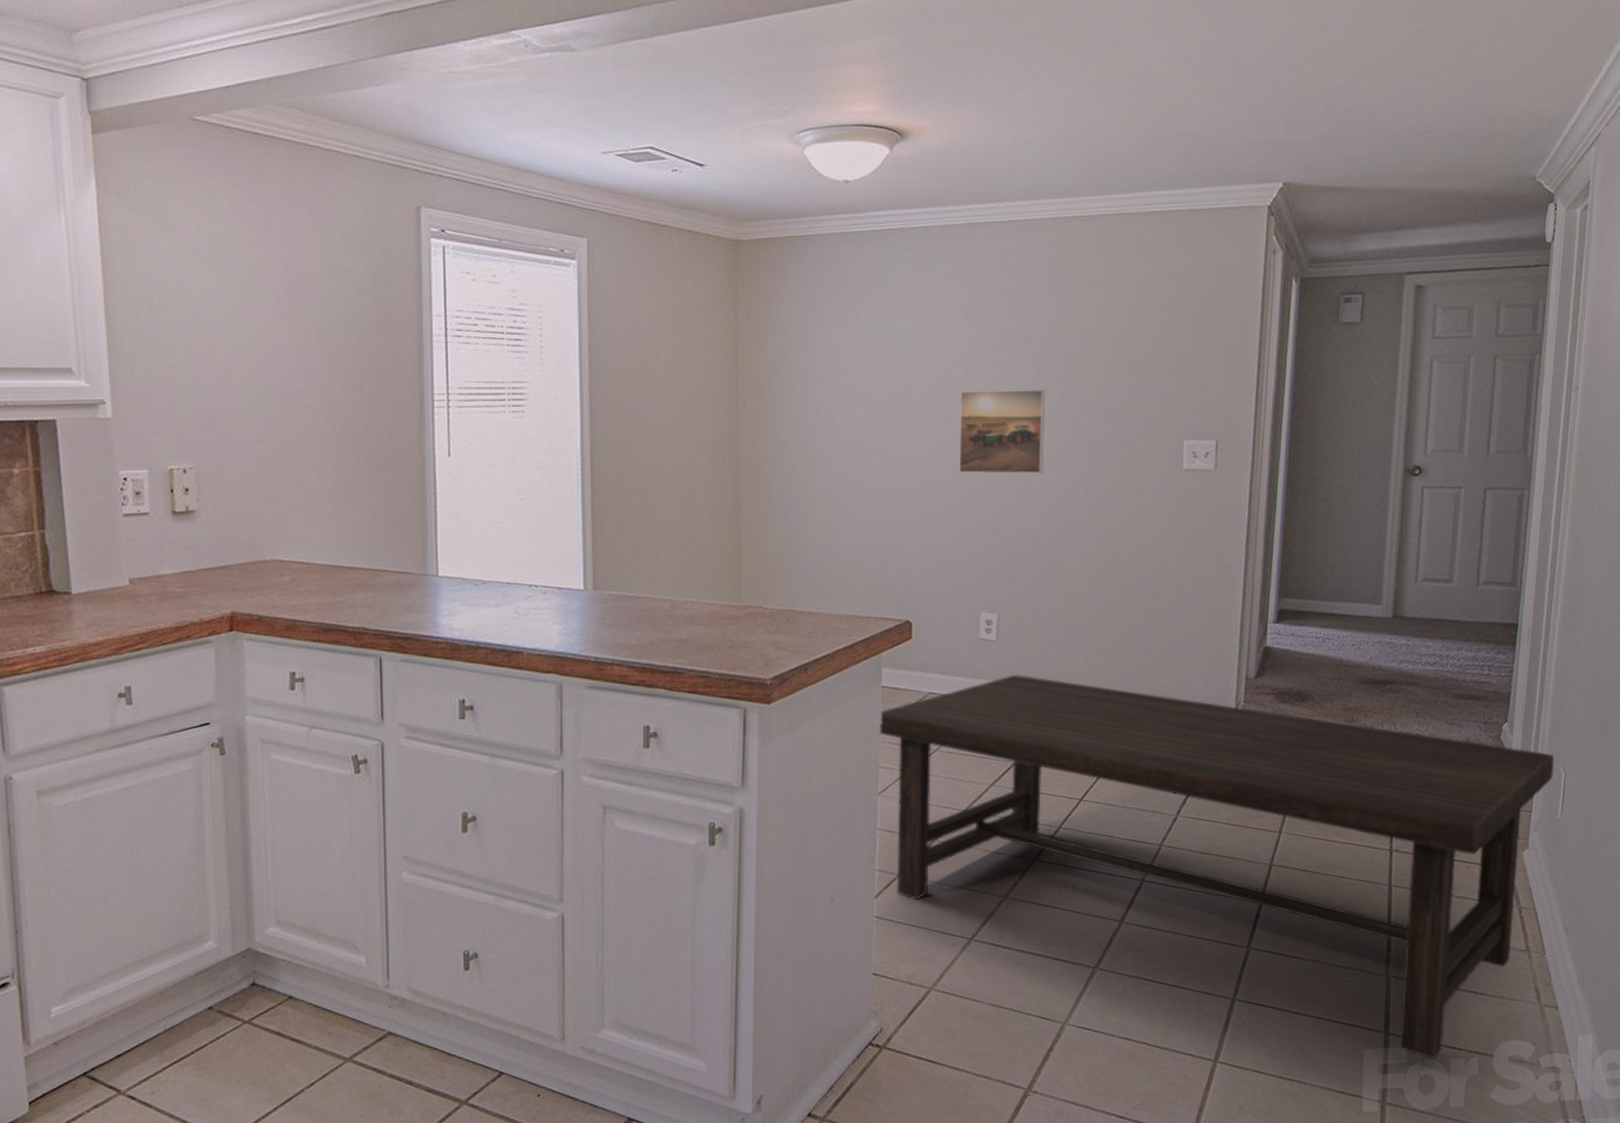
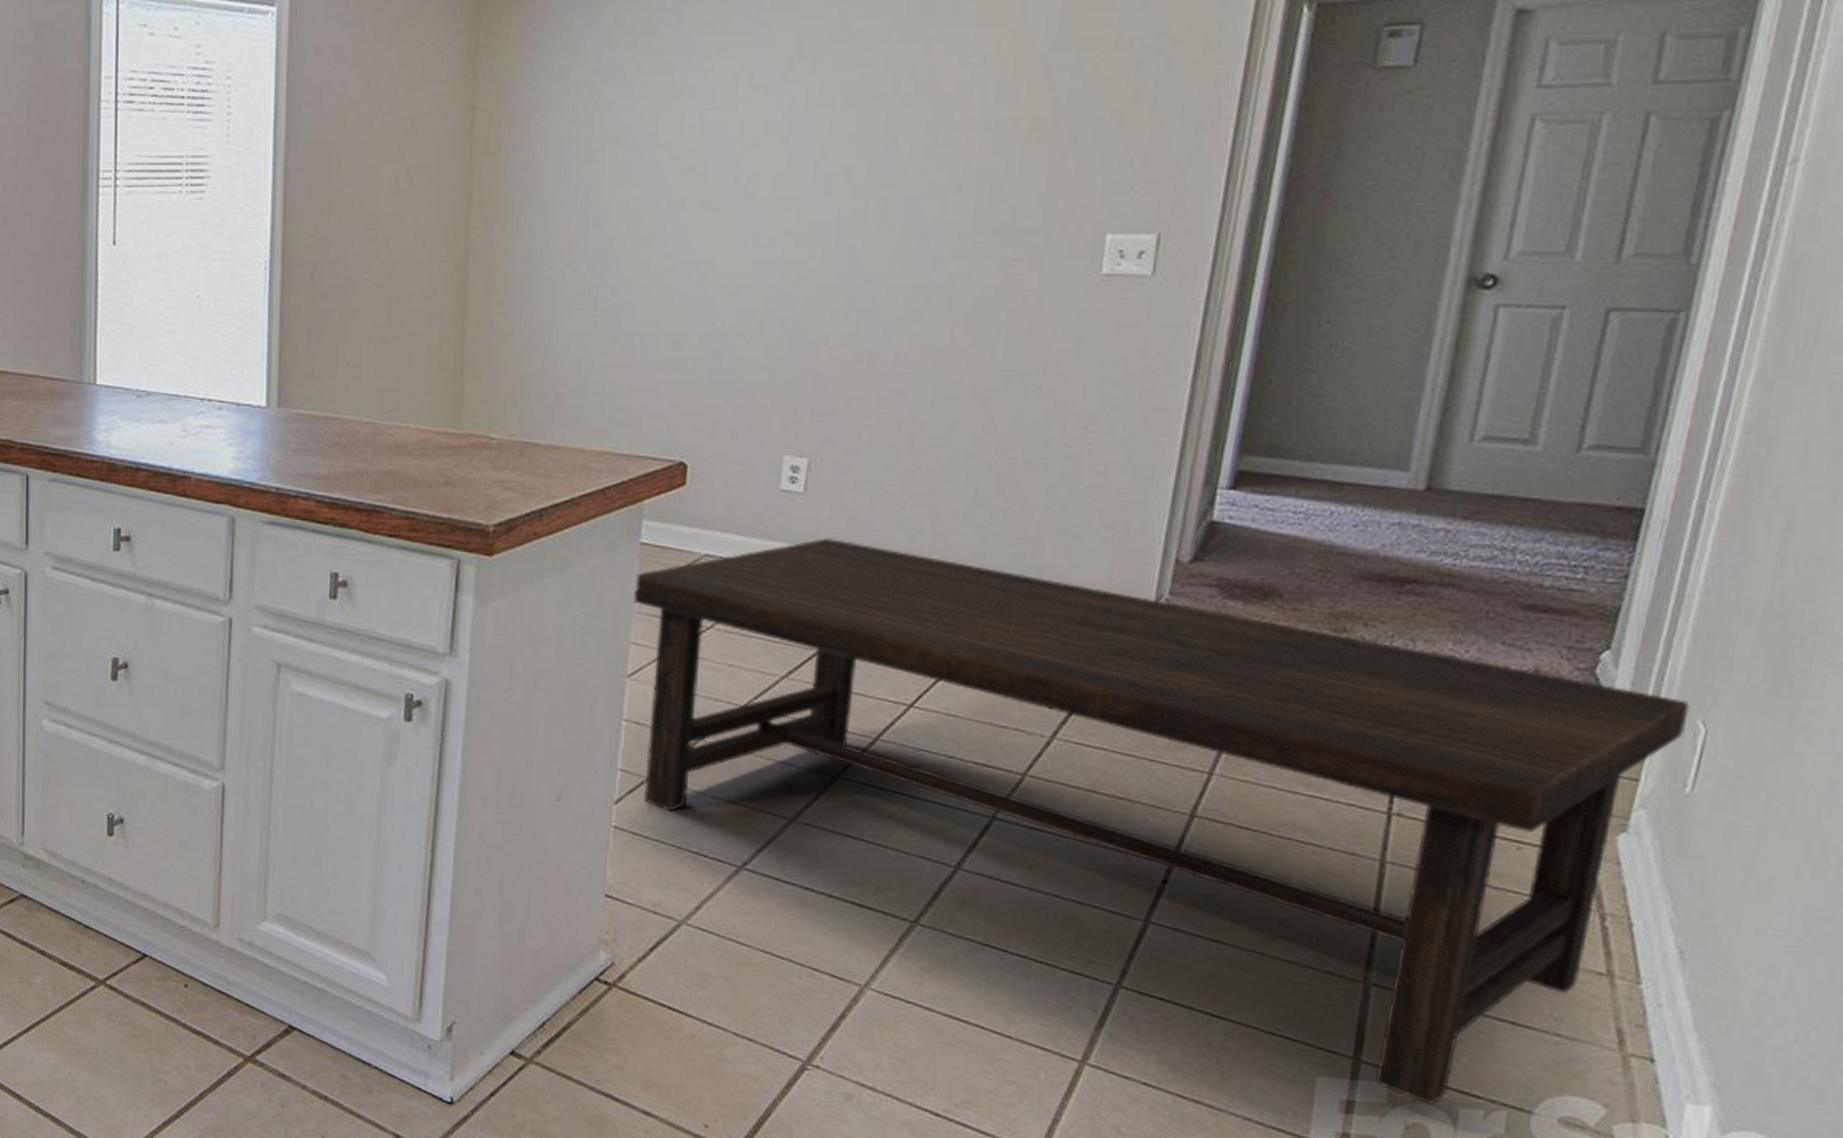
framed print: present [958,389,1046,474] -> none [765,163,900,277]

